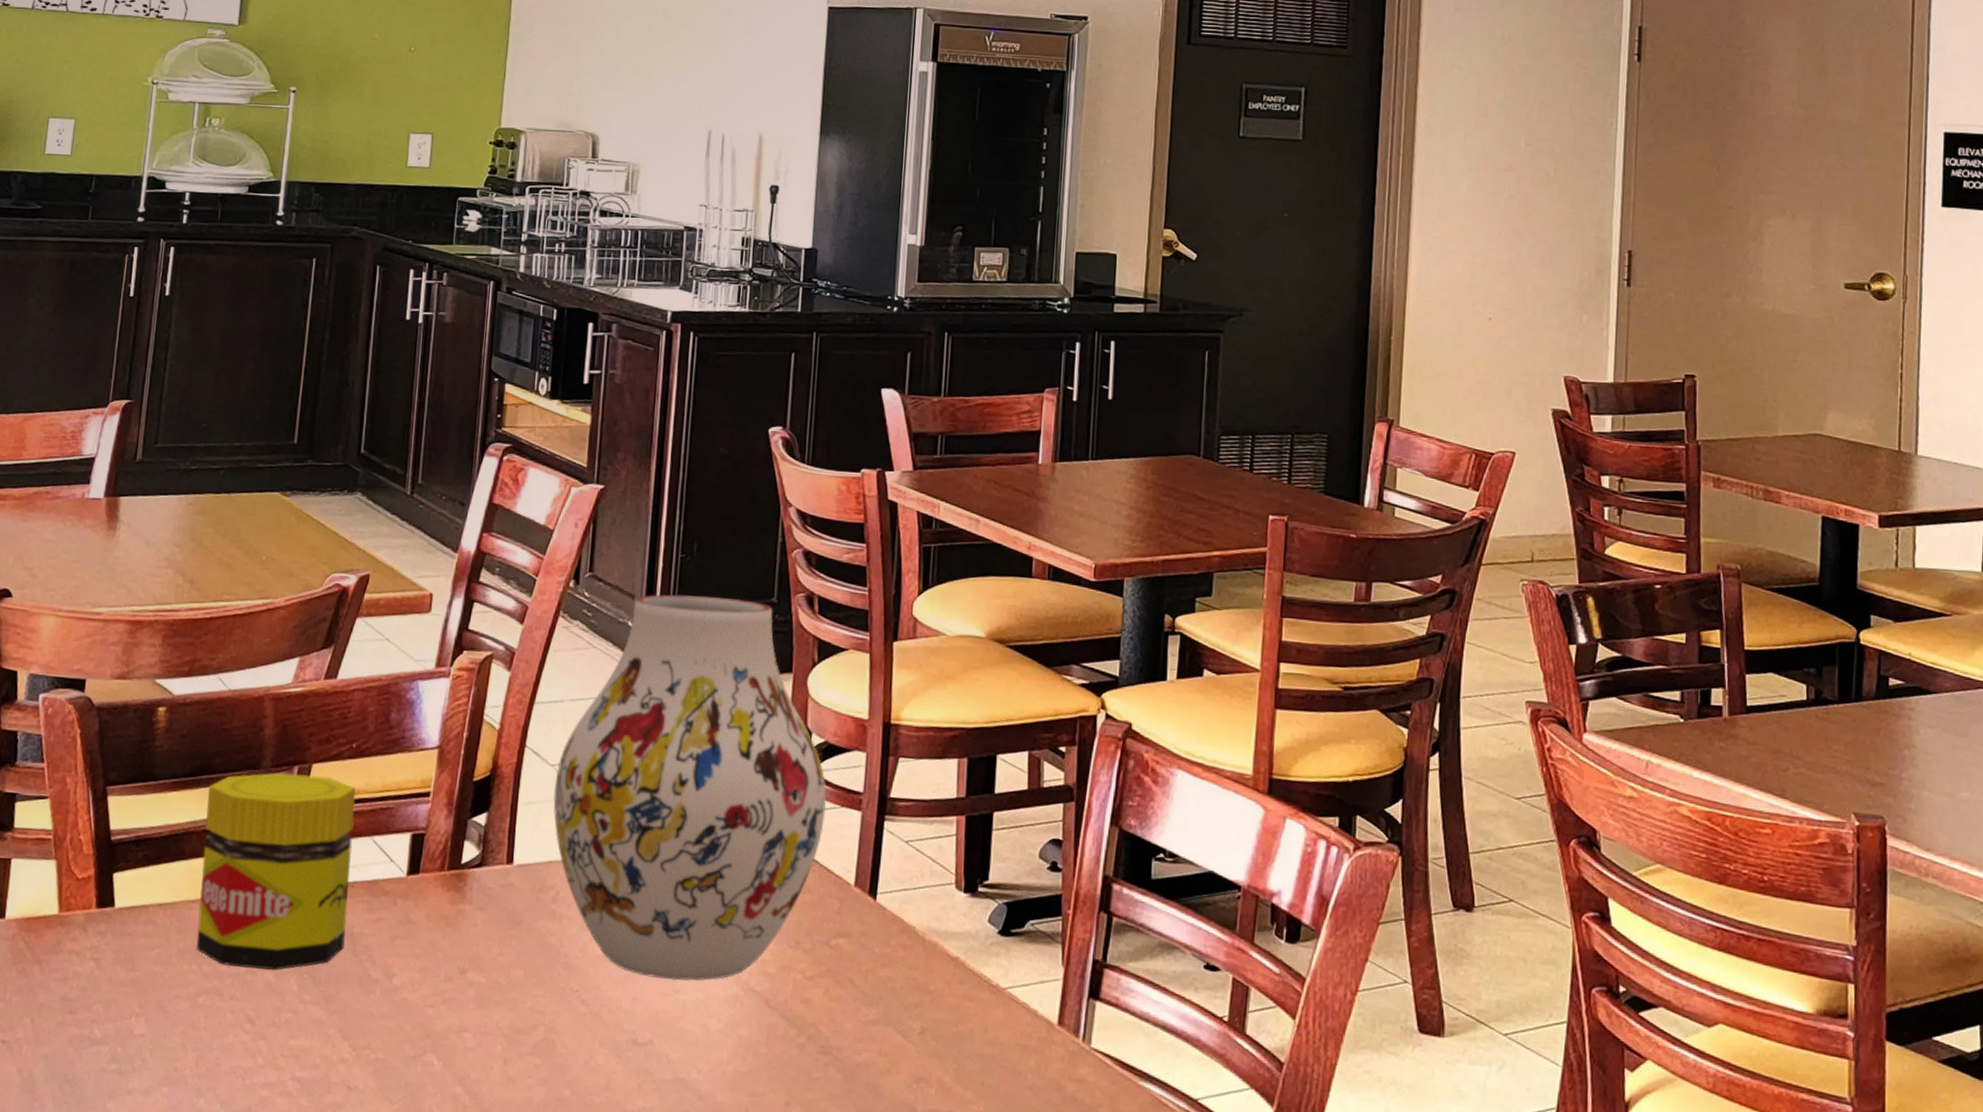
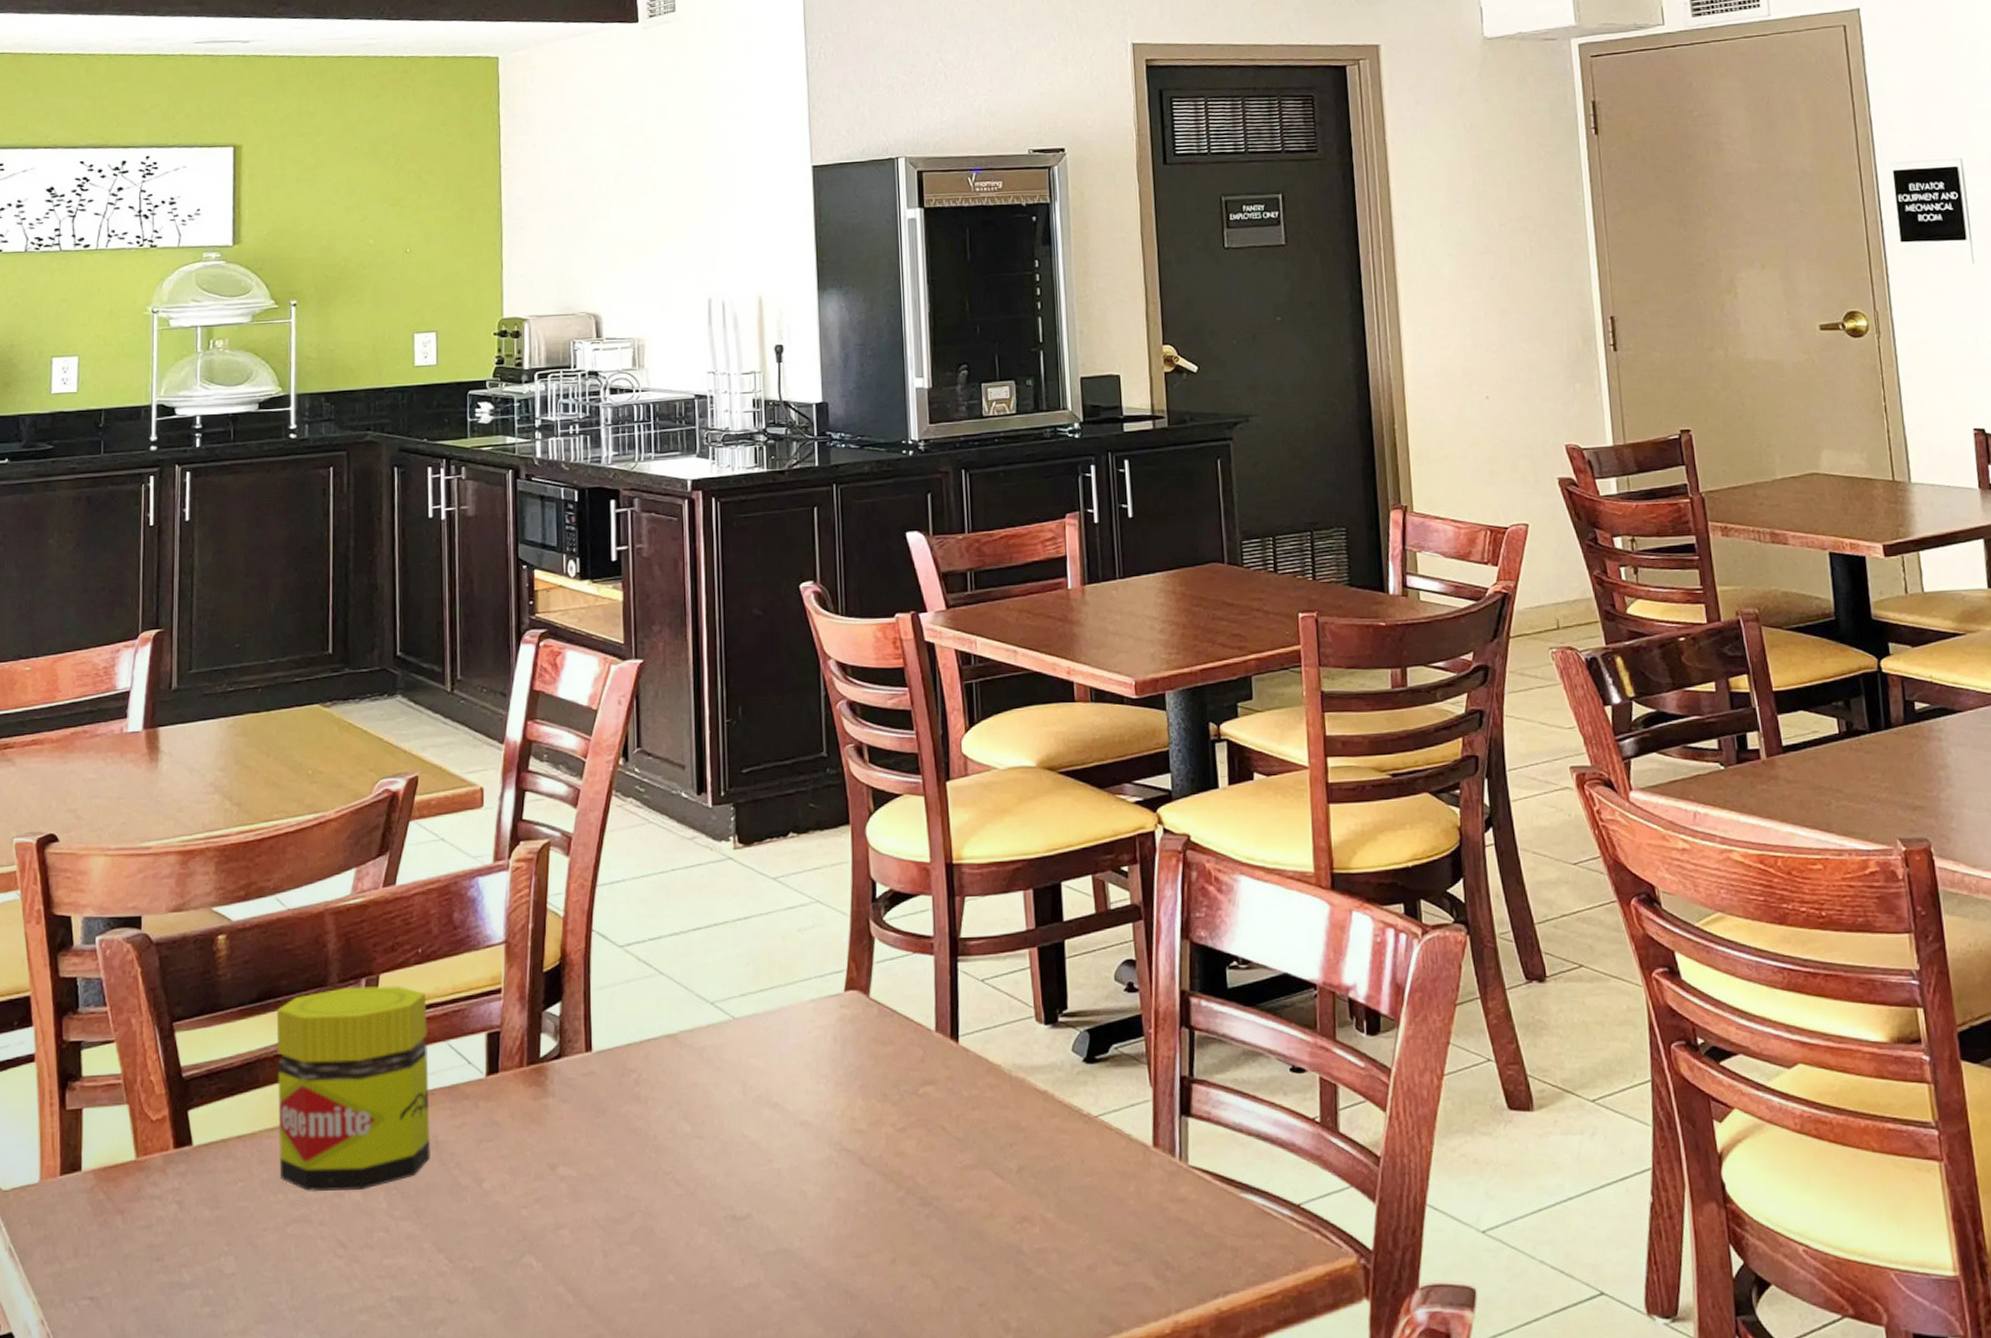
vase: present [553,594,827,981] -> none [625,756,899,1150]

